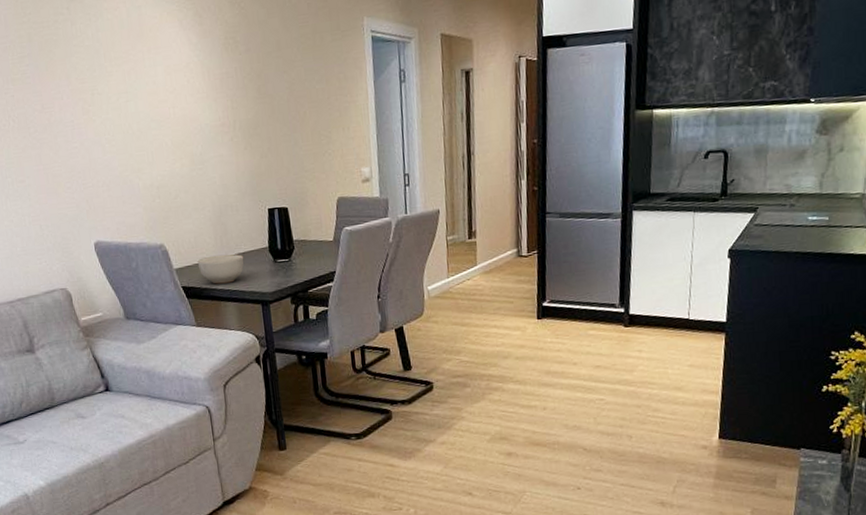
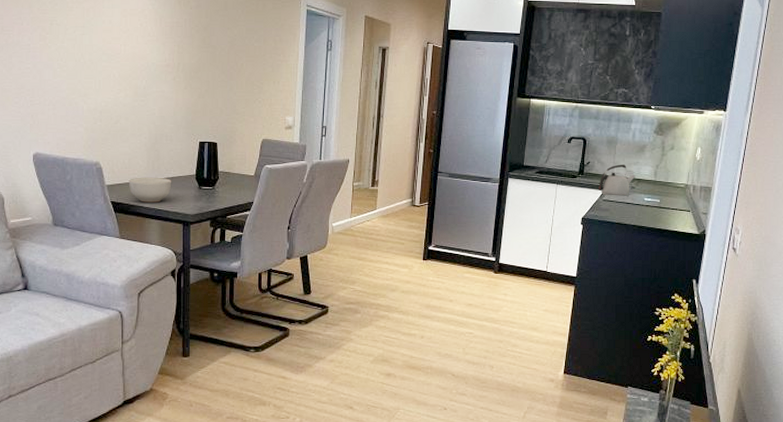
kettle: none [747,177,795,220] -> present [598,164,636,197]

